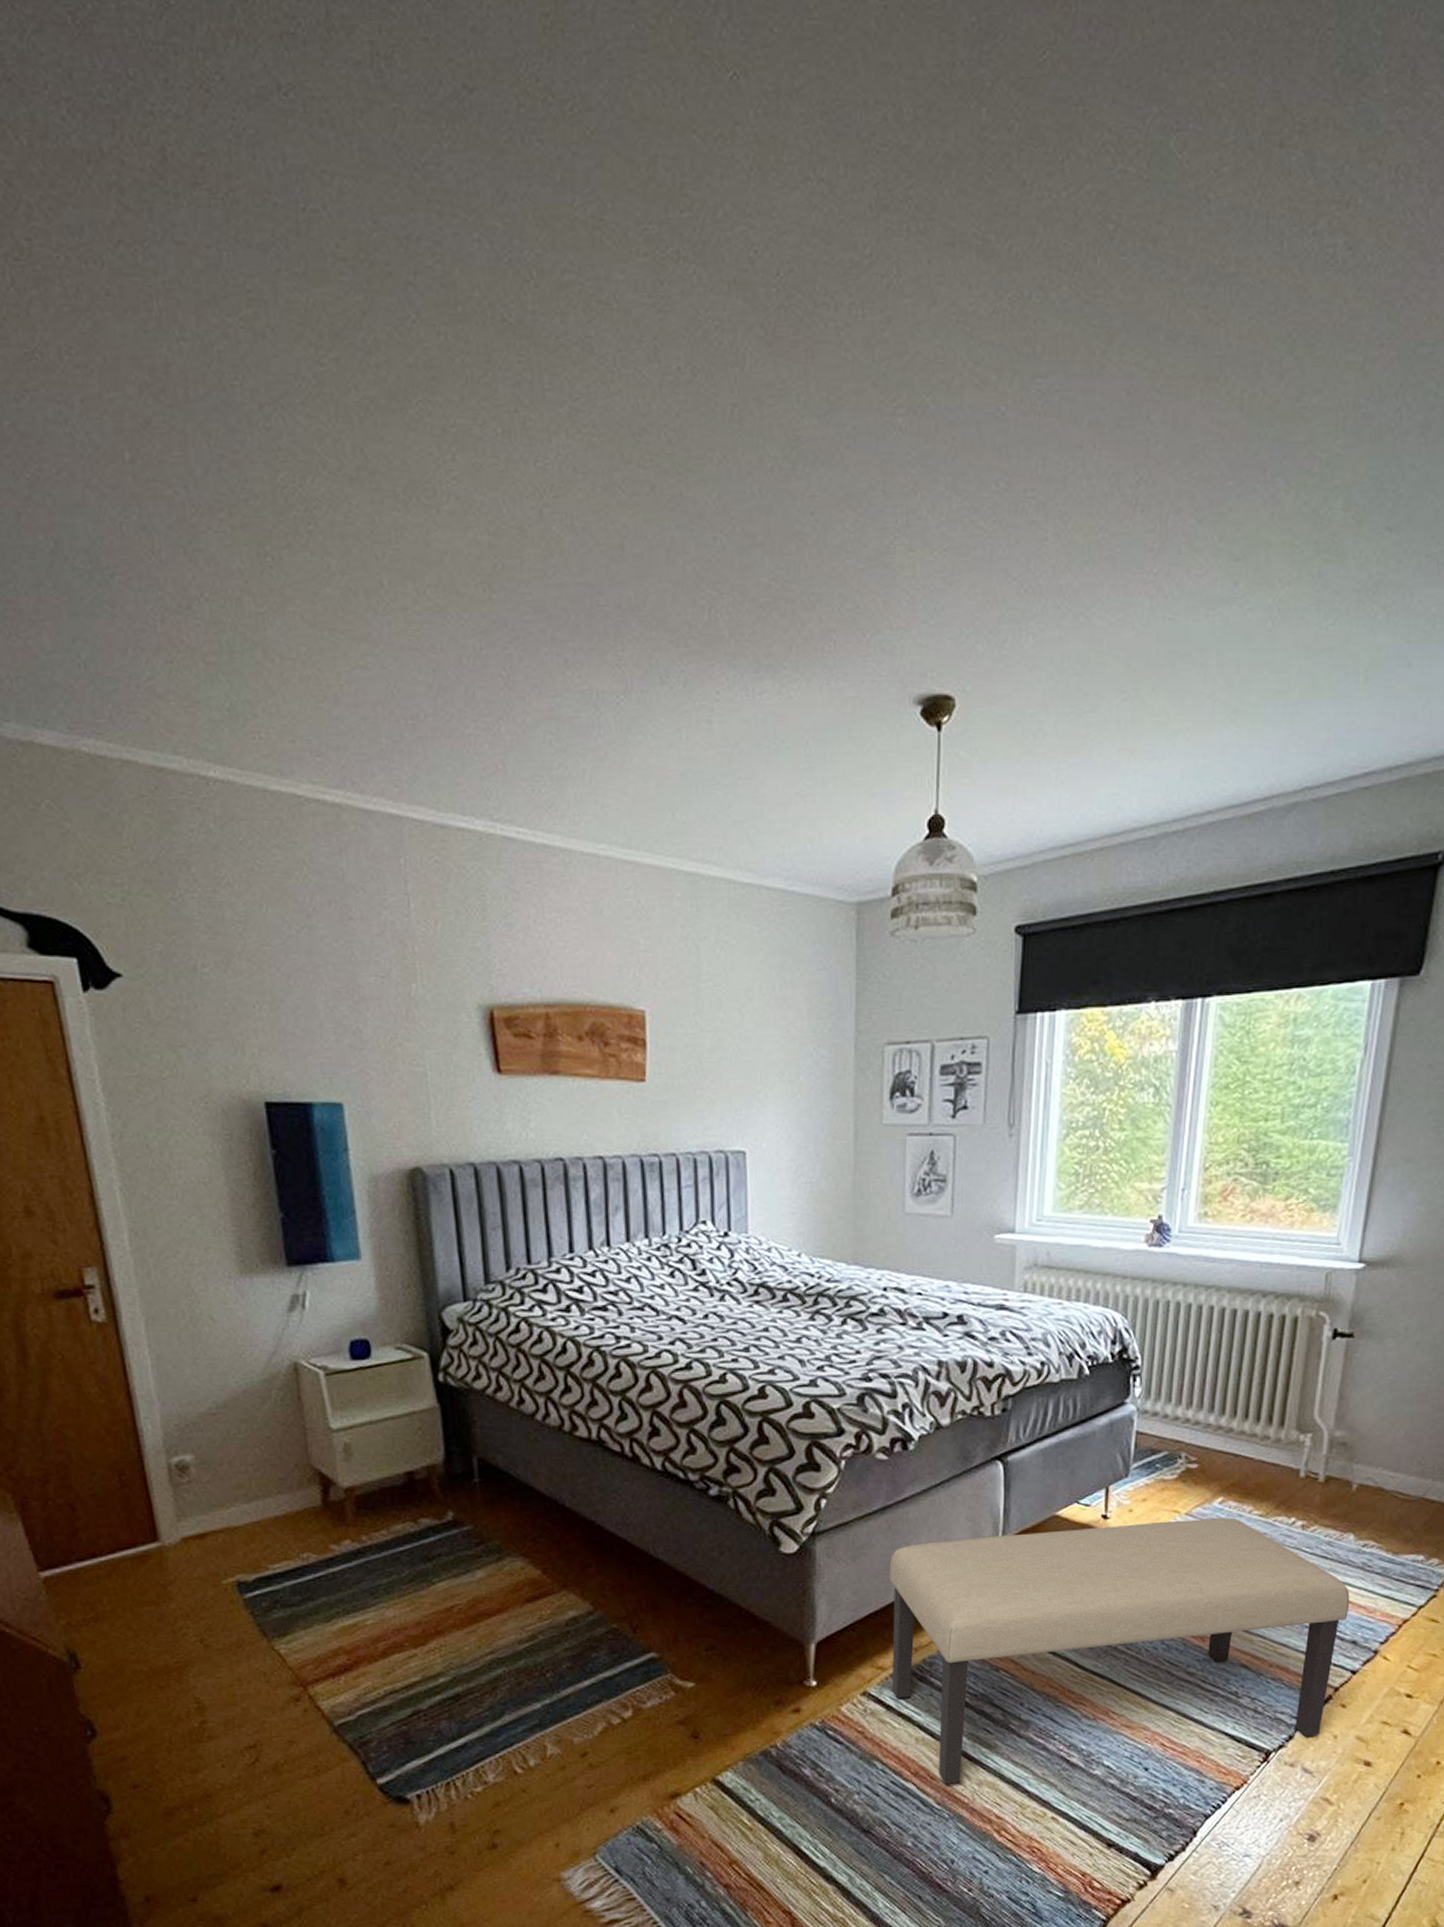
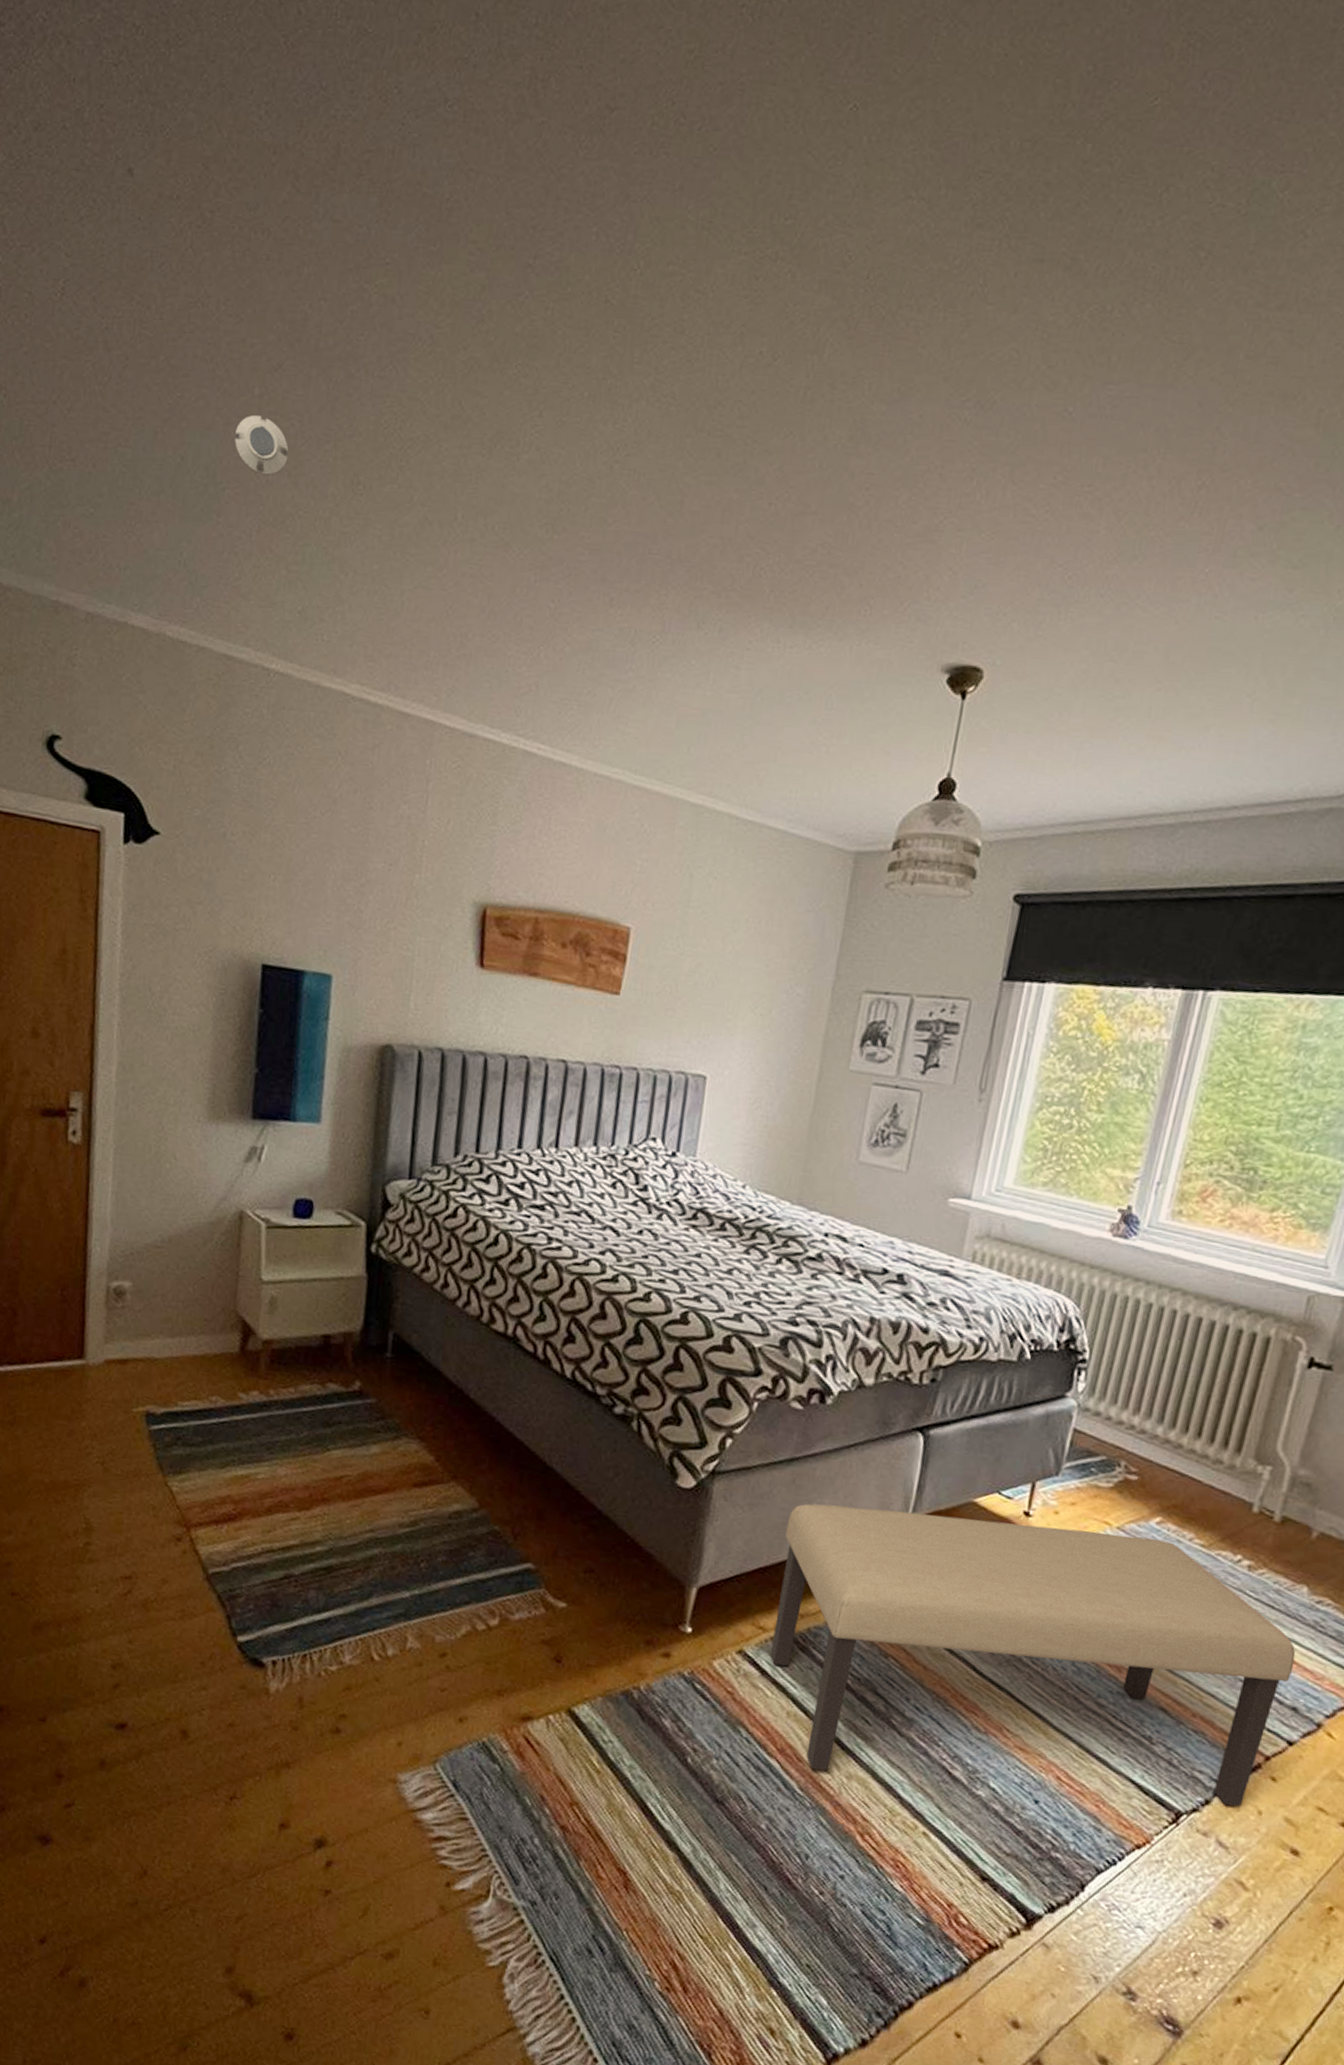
smoke detector: none [112,485,180,556] -> present [235,415,289,477]

